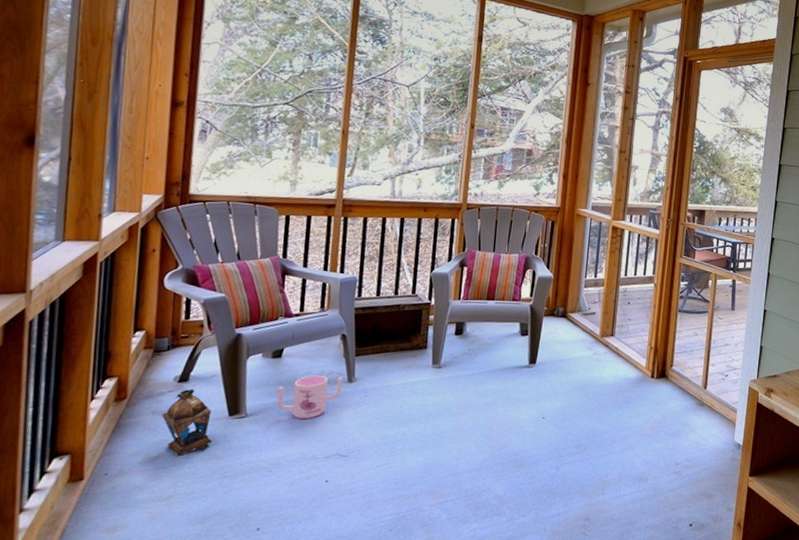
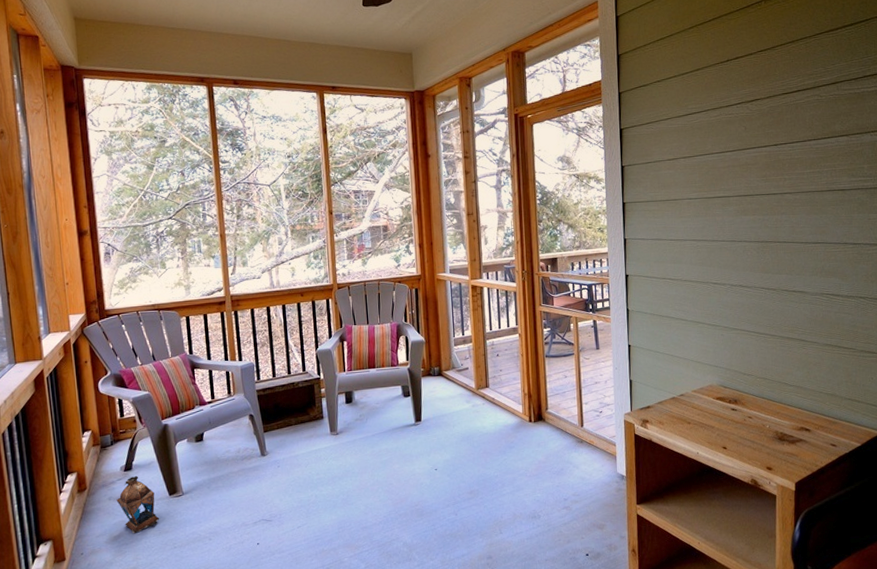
mug: present [277,375,344,419] -> none [205,452,258,492]

